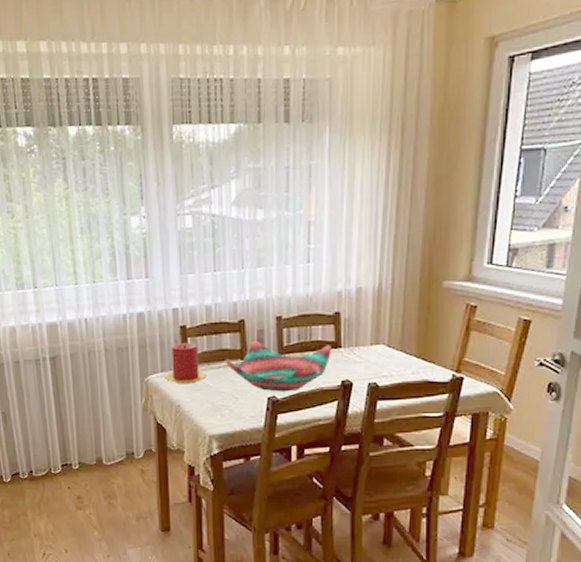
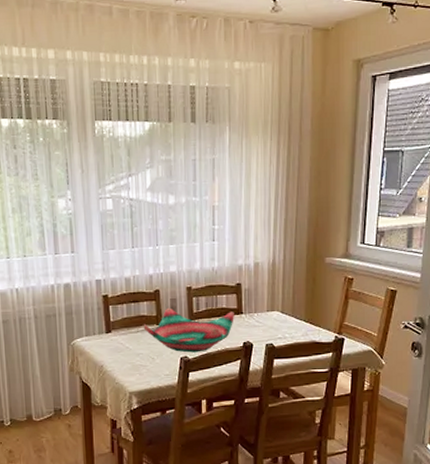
candle: present [164,342,208,384] -> none [89,309,128,347]

